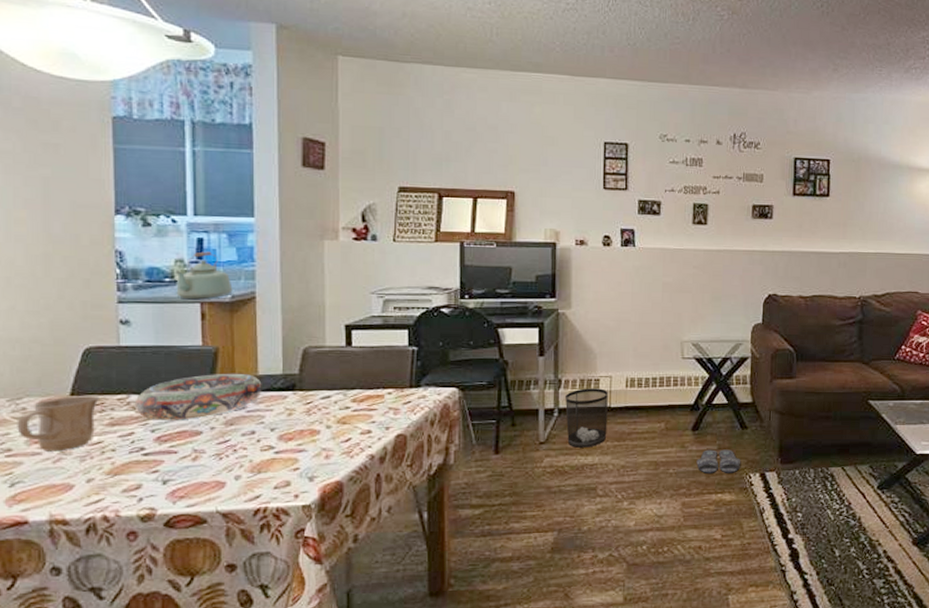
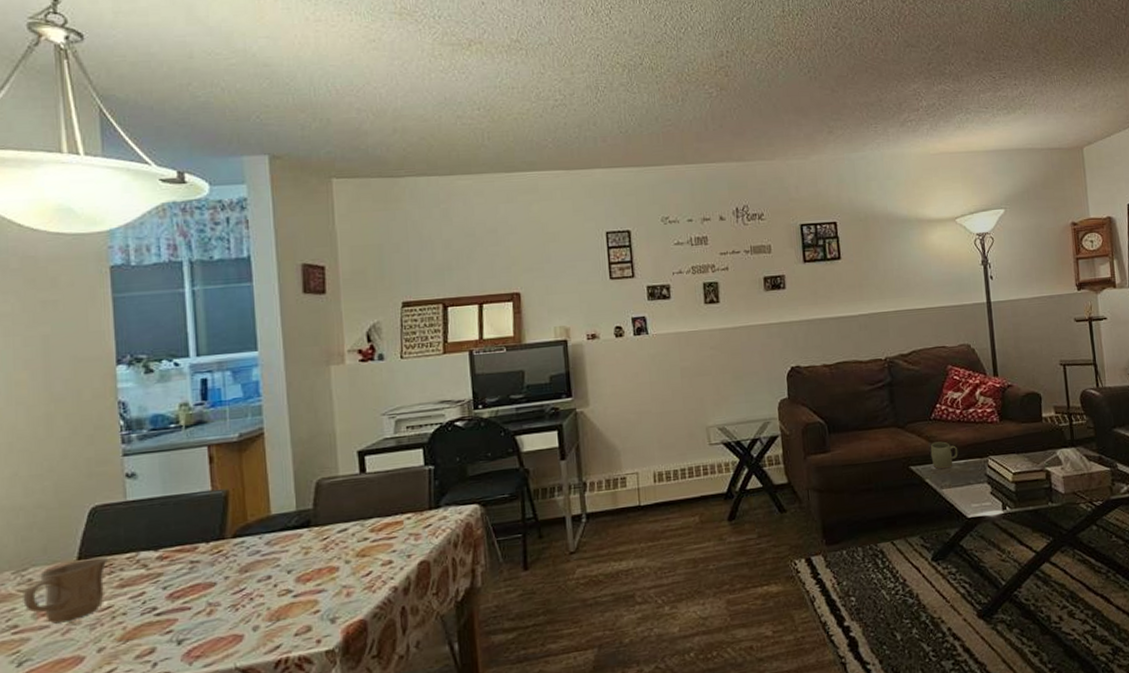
decorative bowl: present [134,373,262,420] -> none [144,515,276,576]
kettle: present [174,251,233,300] -> none [179,391,240,444]
waste bin: present [565,388,608,448] -> none [592,487,640,554]
slippers: present [696,449,740,473] -> none [736,536,784,566]
mug: none [890,381,916,407] -> present [930,441,958,469]

